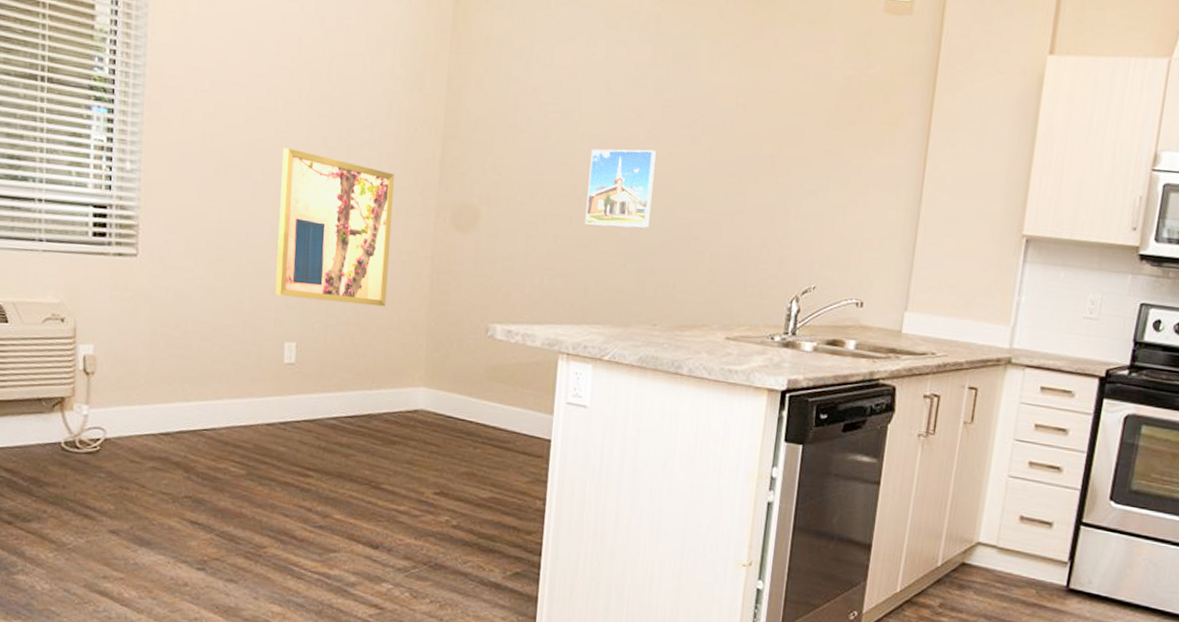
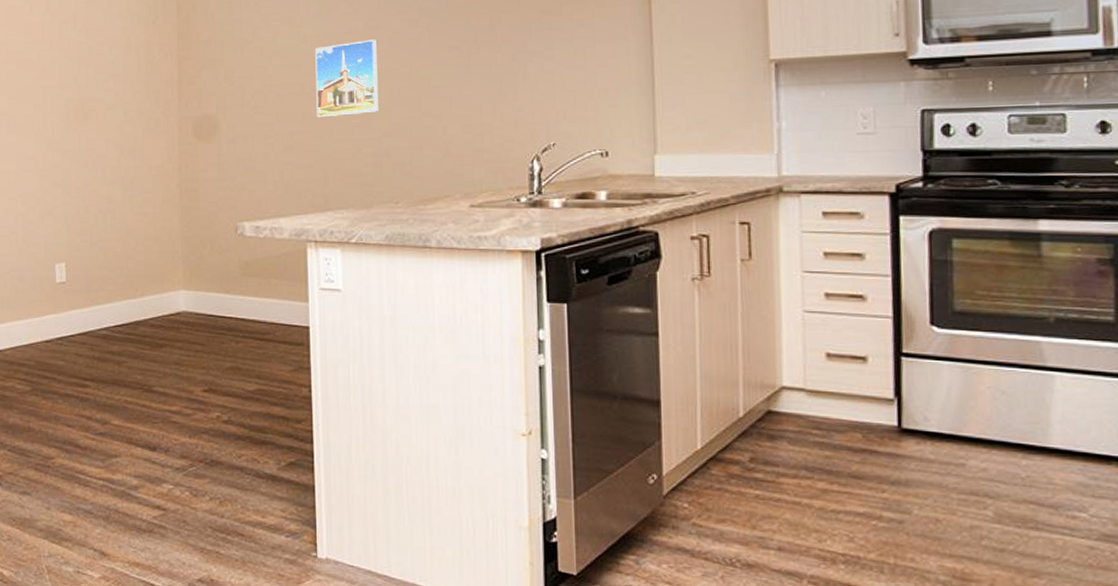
wall art: present [274,147,395,307] -> none [40,91,141,222]

